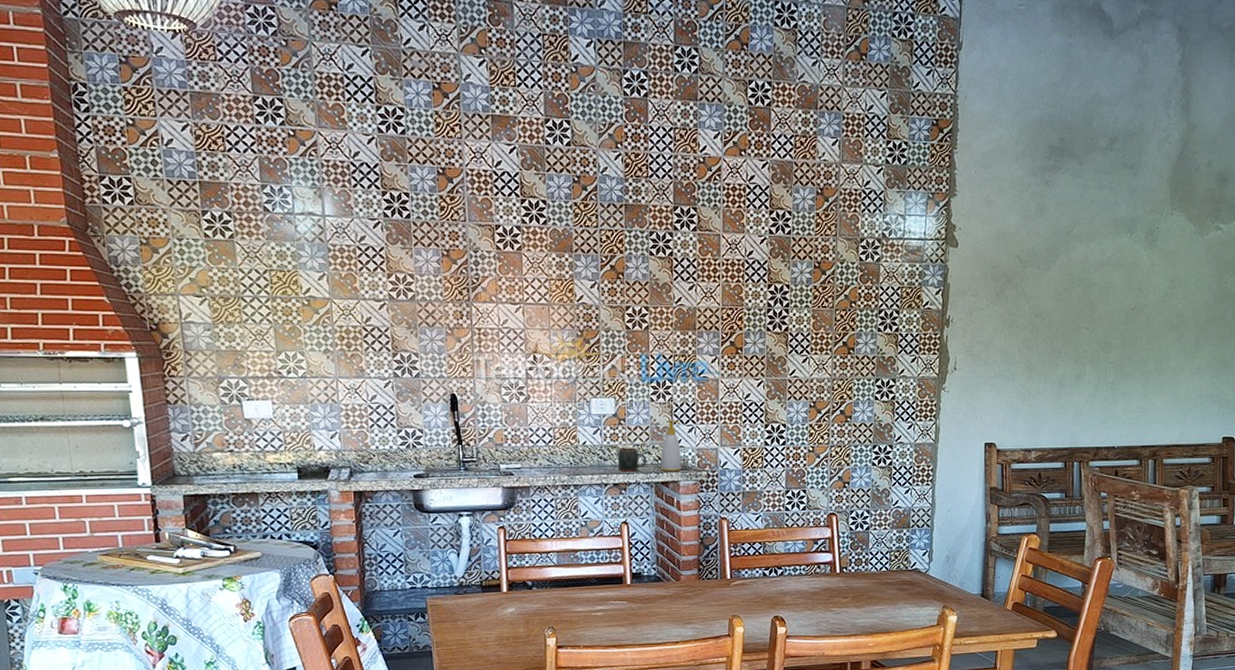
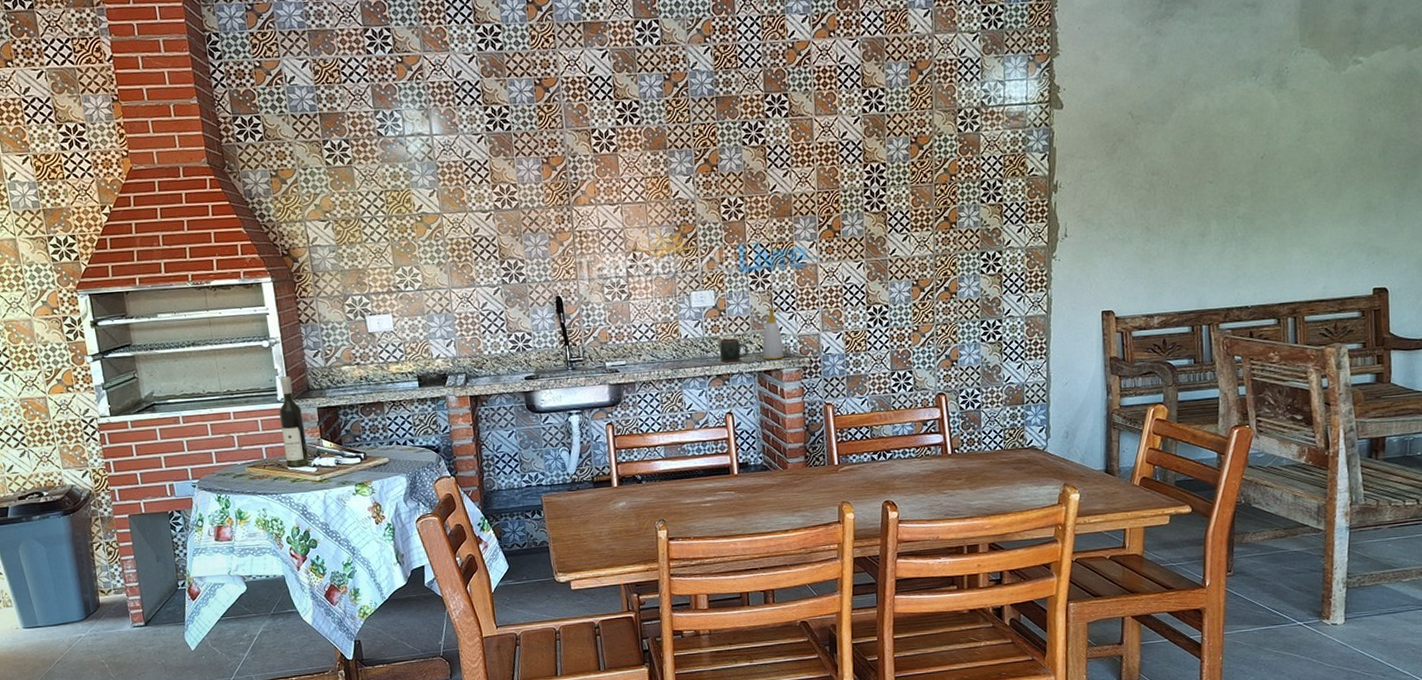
bottle: none [139,459,172,559] -> present [279,375,309,469]

